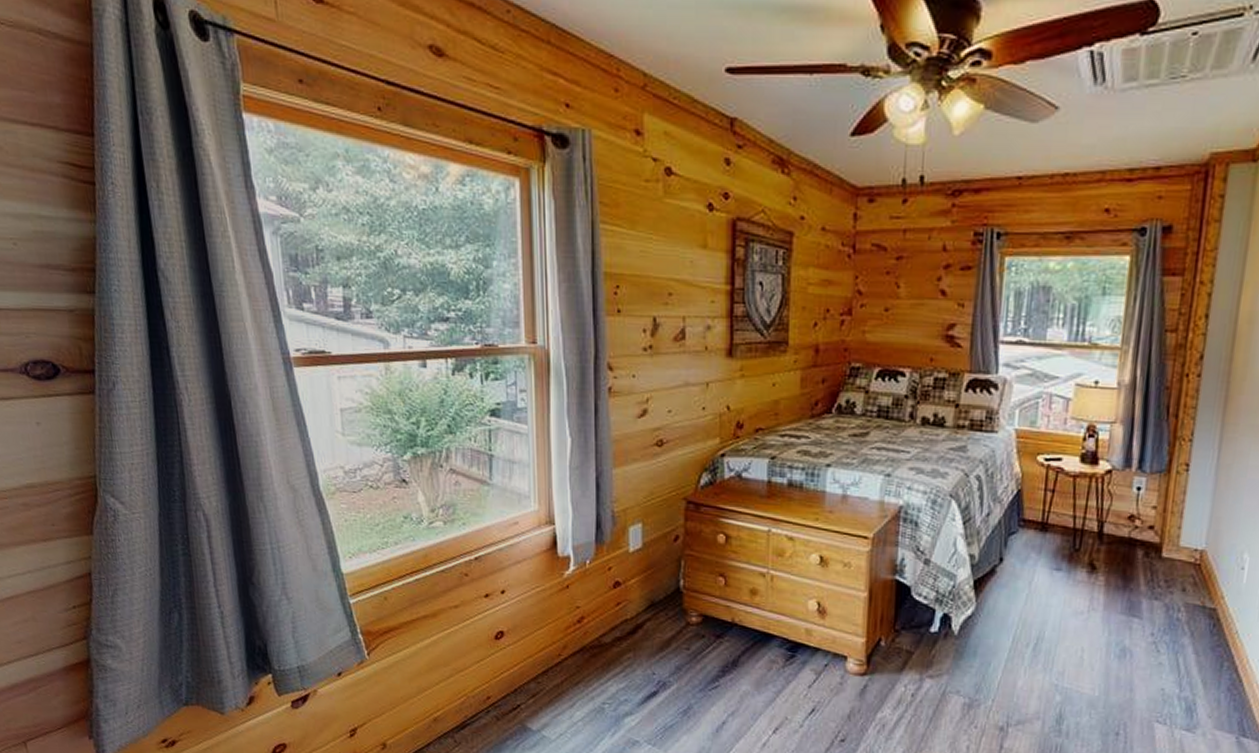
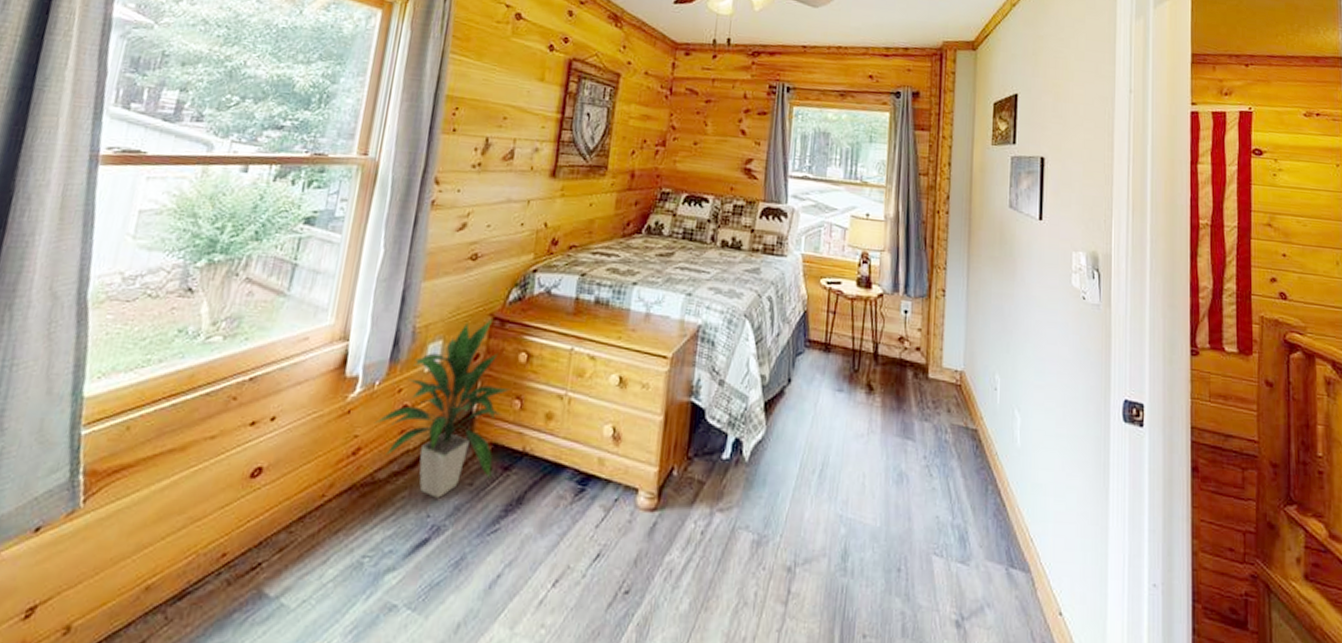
indoor plant: none [591,503,712,660] -> present [374,319,510,498]

